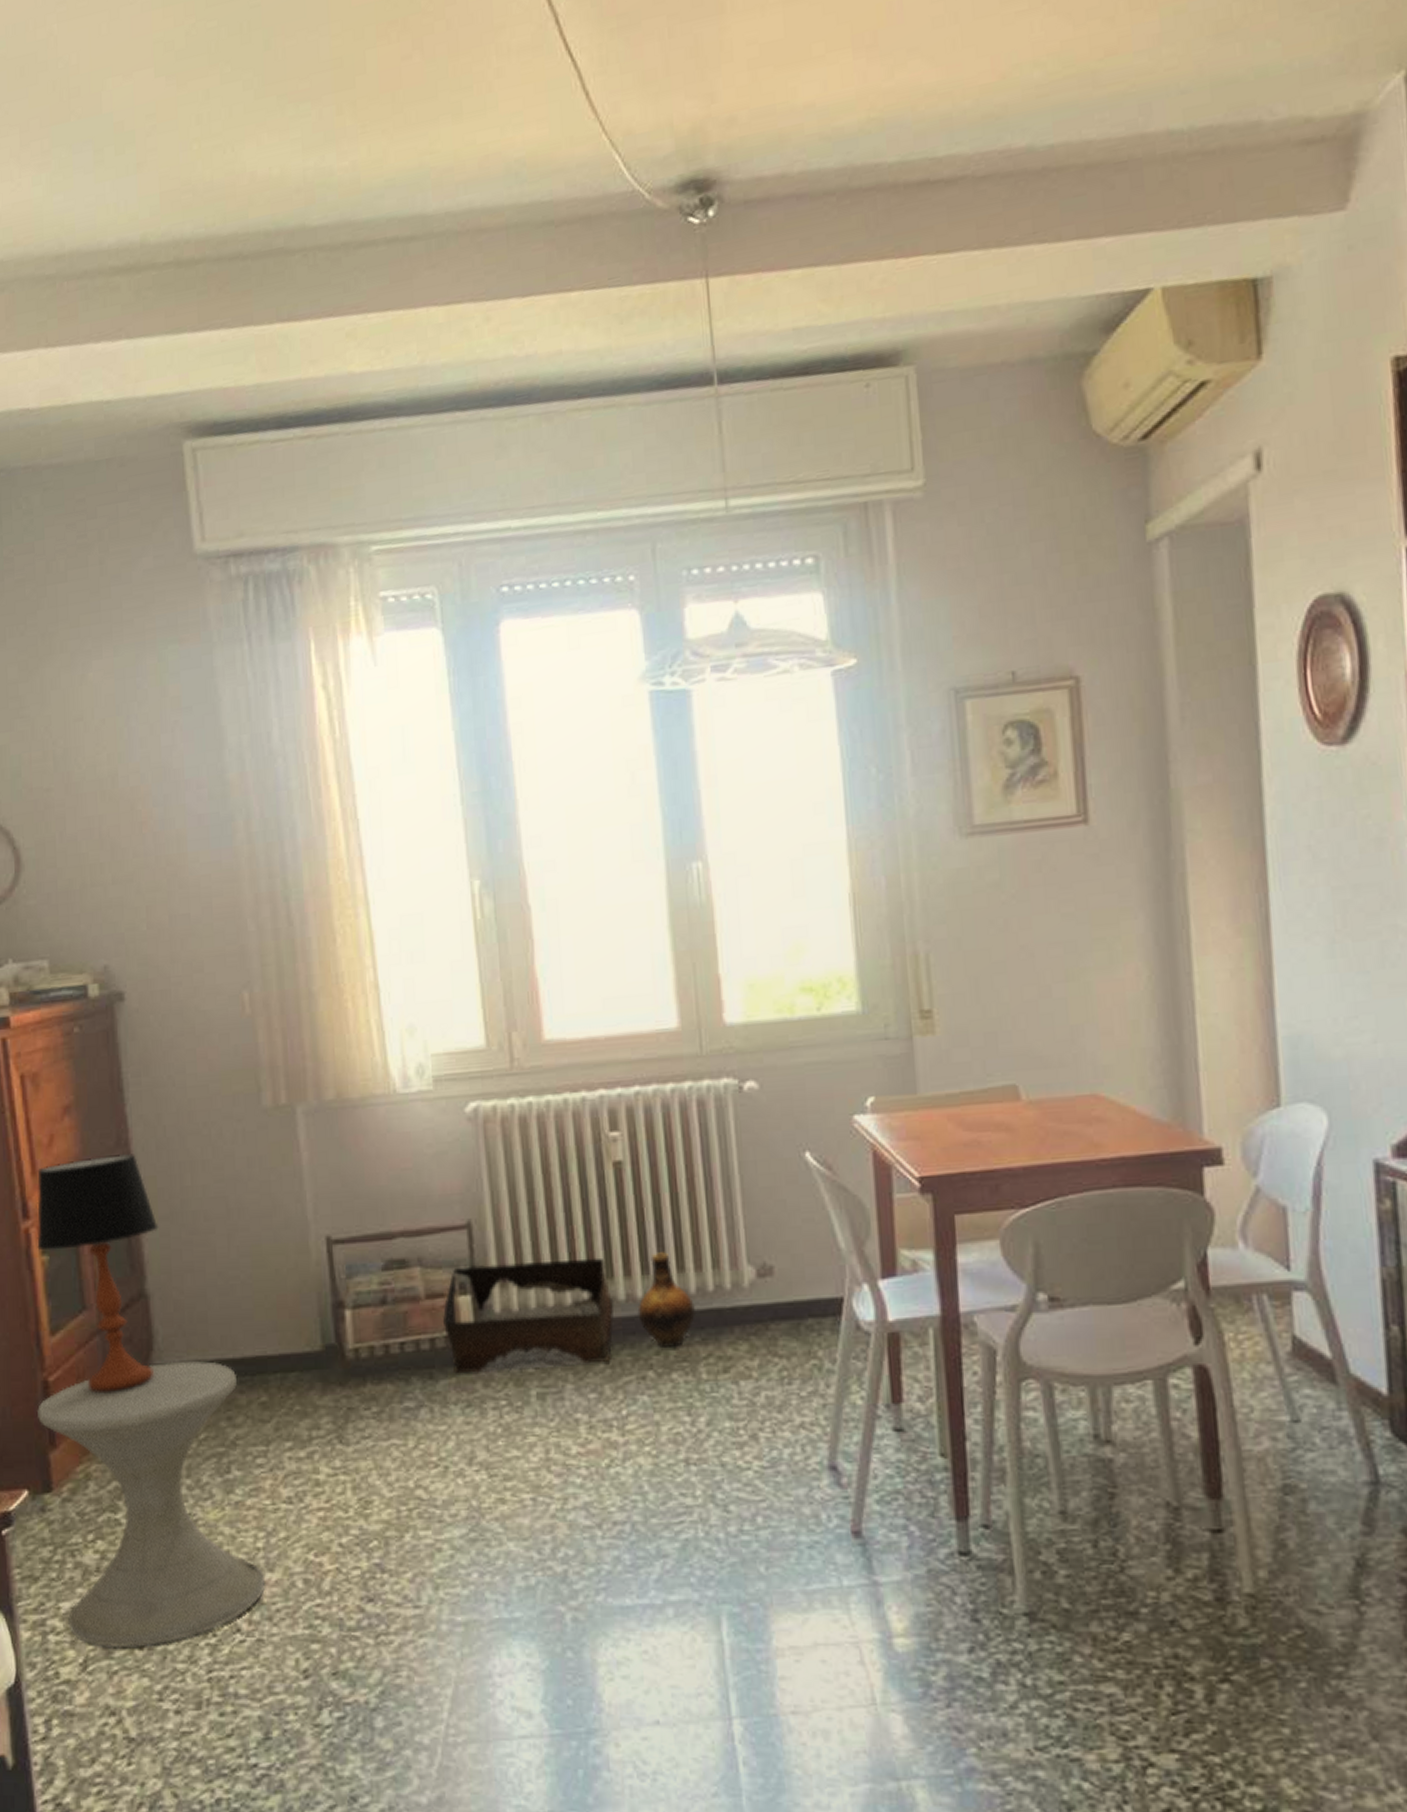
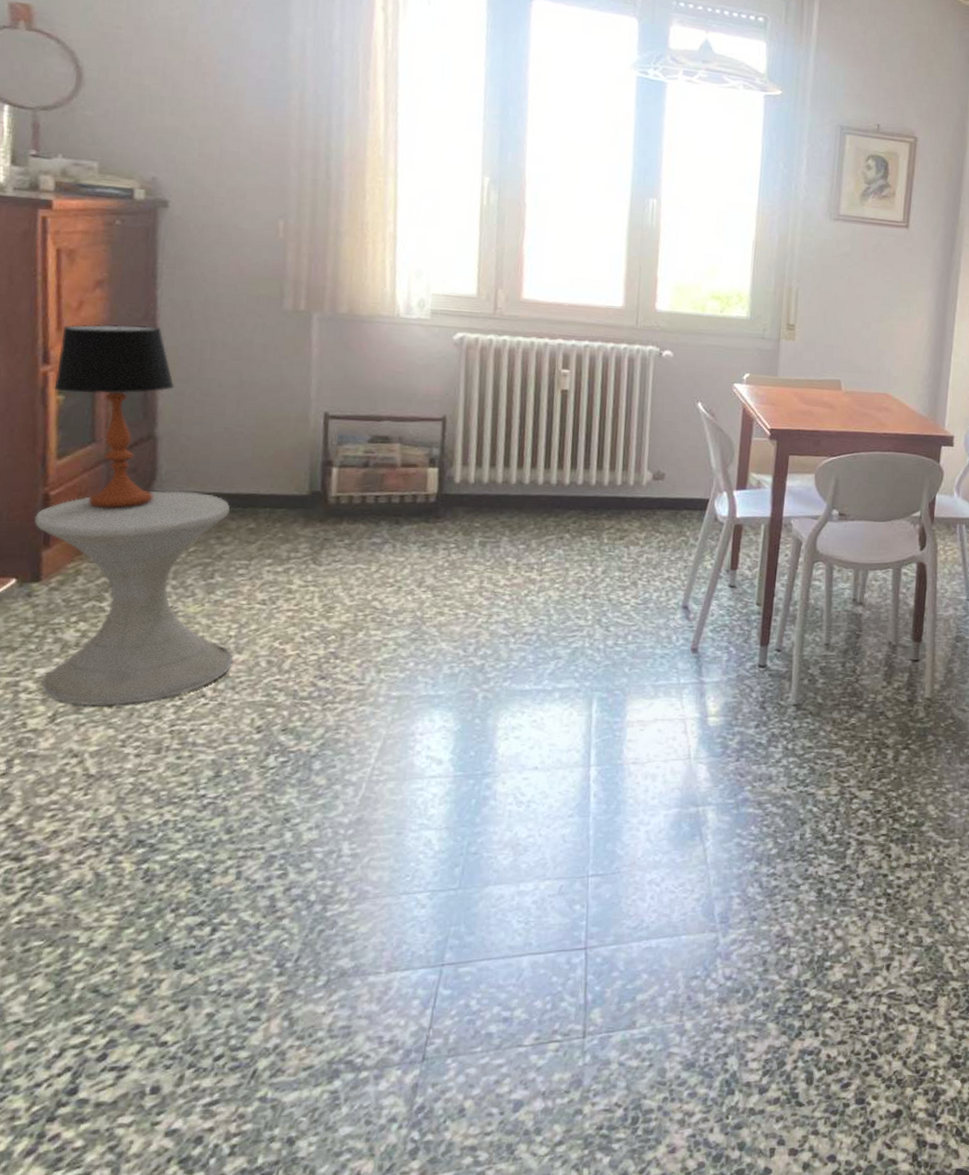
storage bin: present [442,1257,615,1374] -> none [412,448,548,526]
ceramic jug: present [637,1252,697,1347] -> none [564,455,607,519]

